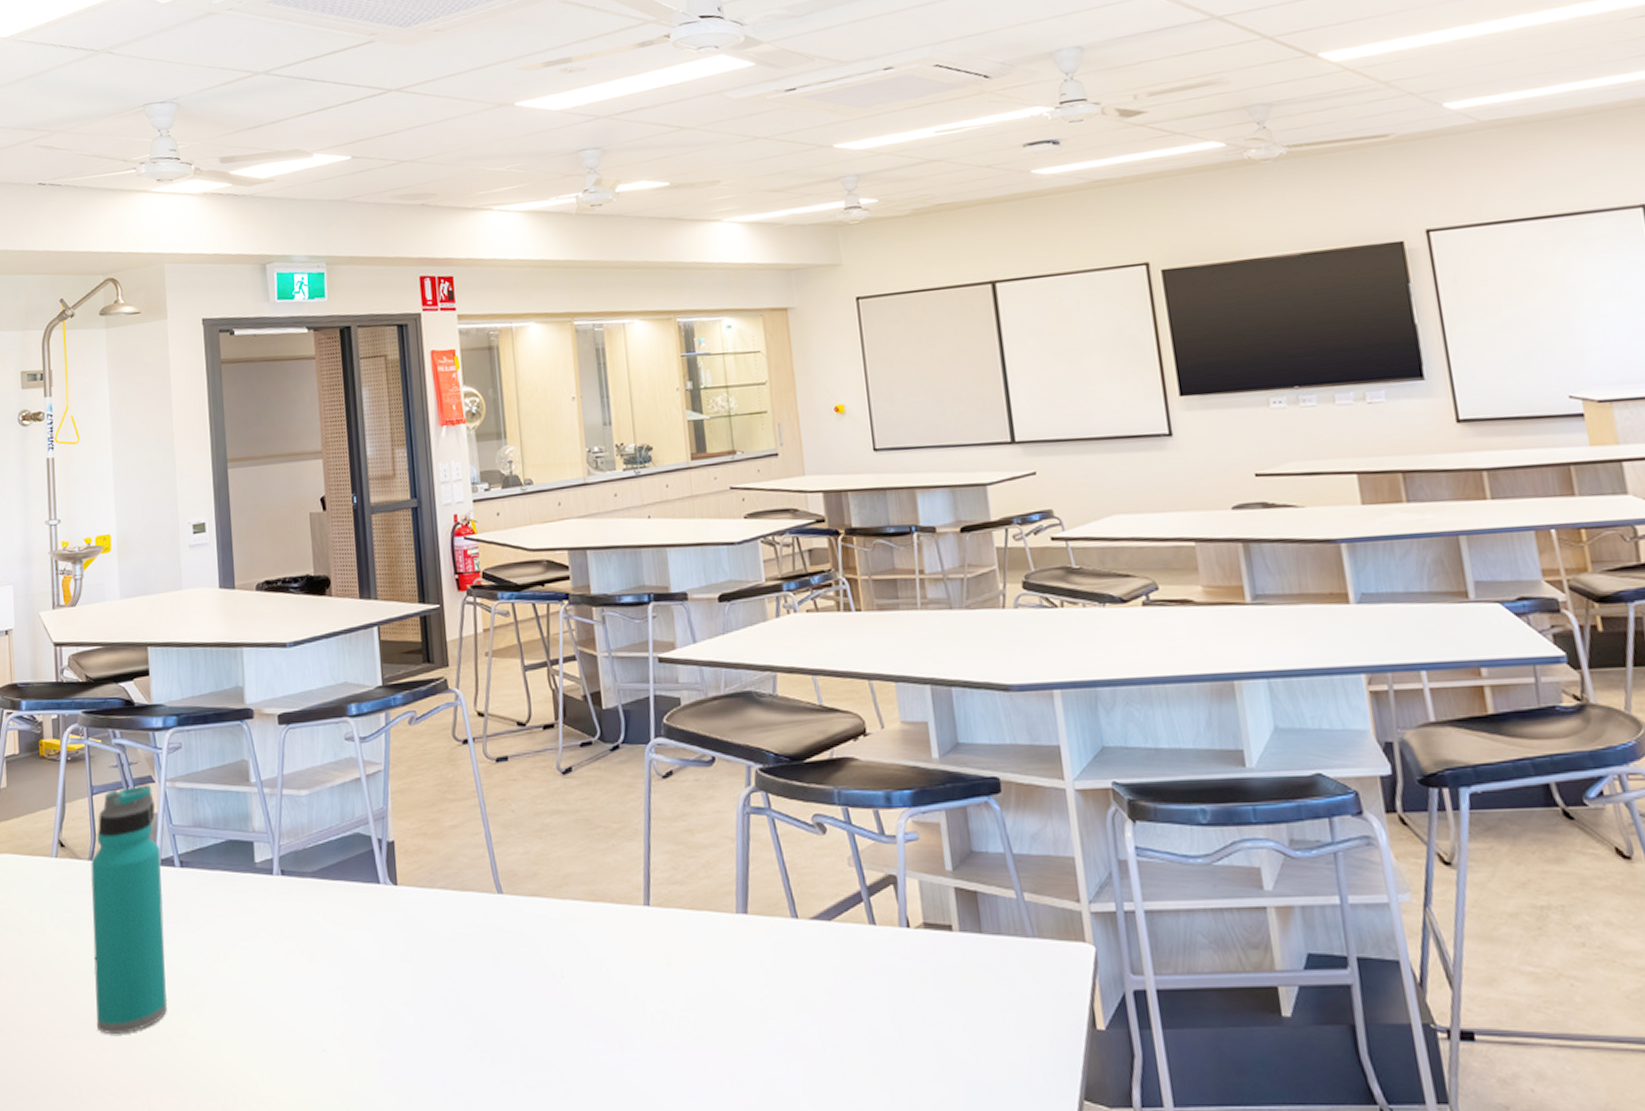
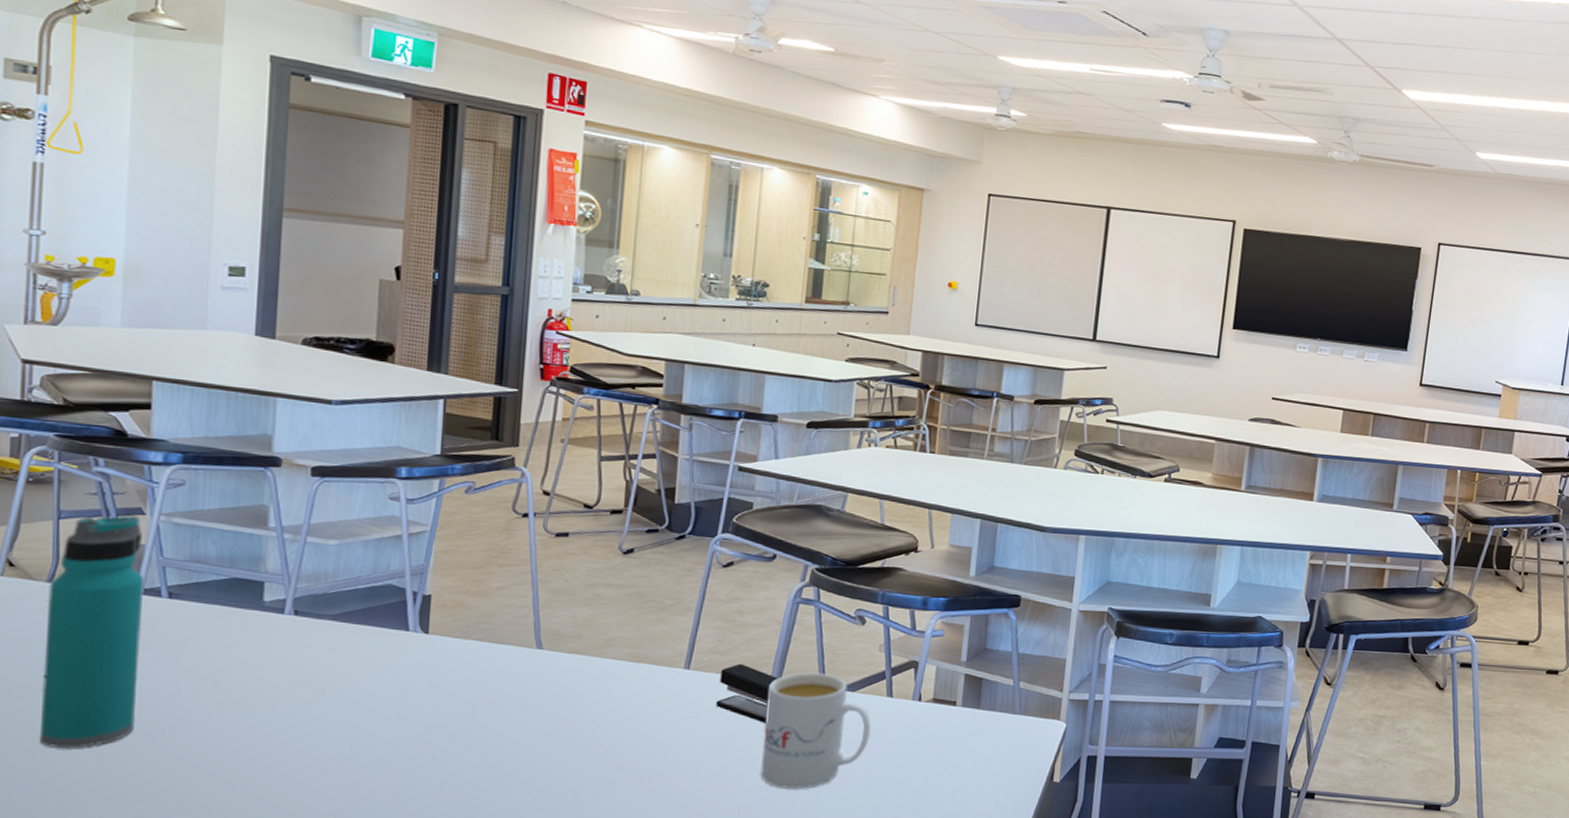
stapler: none [682,894,745,968] -> present [715,663,779,723]
mug: none [736,899,860,1053] -> present [760,672,871,790]

